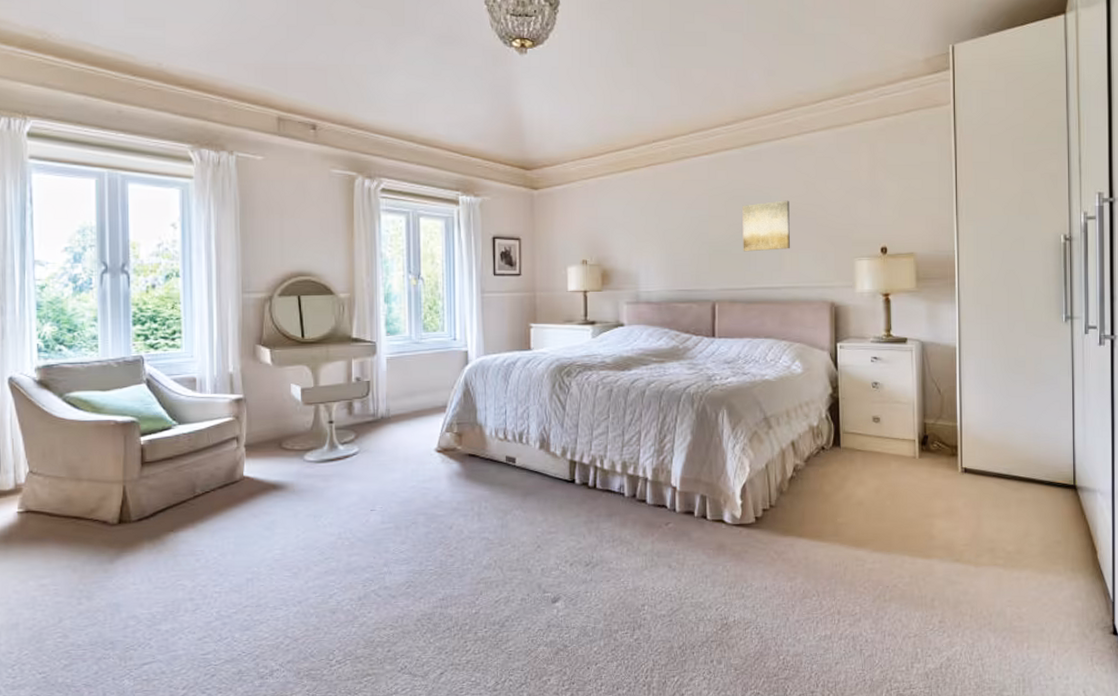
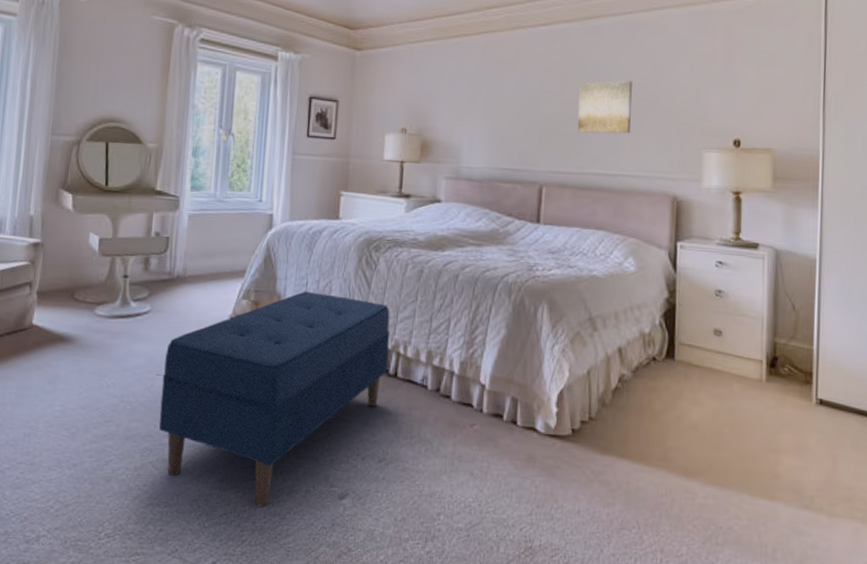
bench: none [376,419,587,619] -> present [158,291,390,508]

